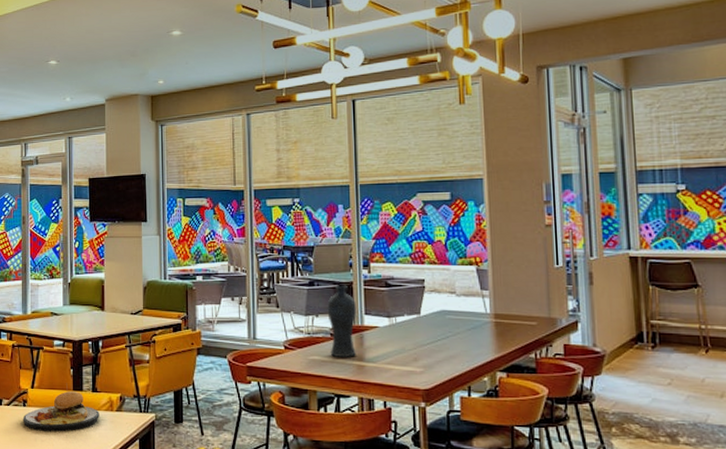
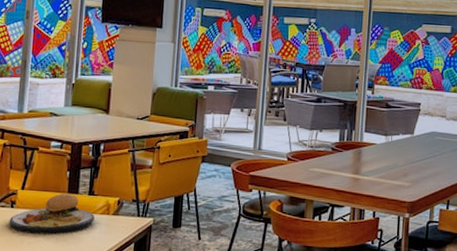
vase: present [327,285,356,357] -> none [329,103,358,171]

